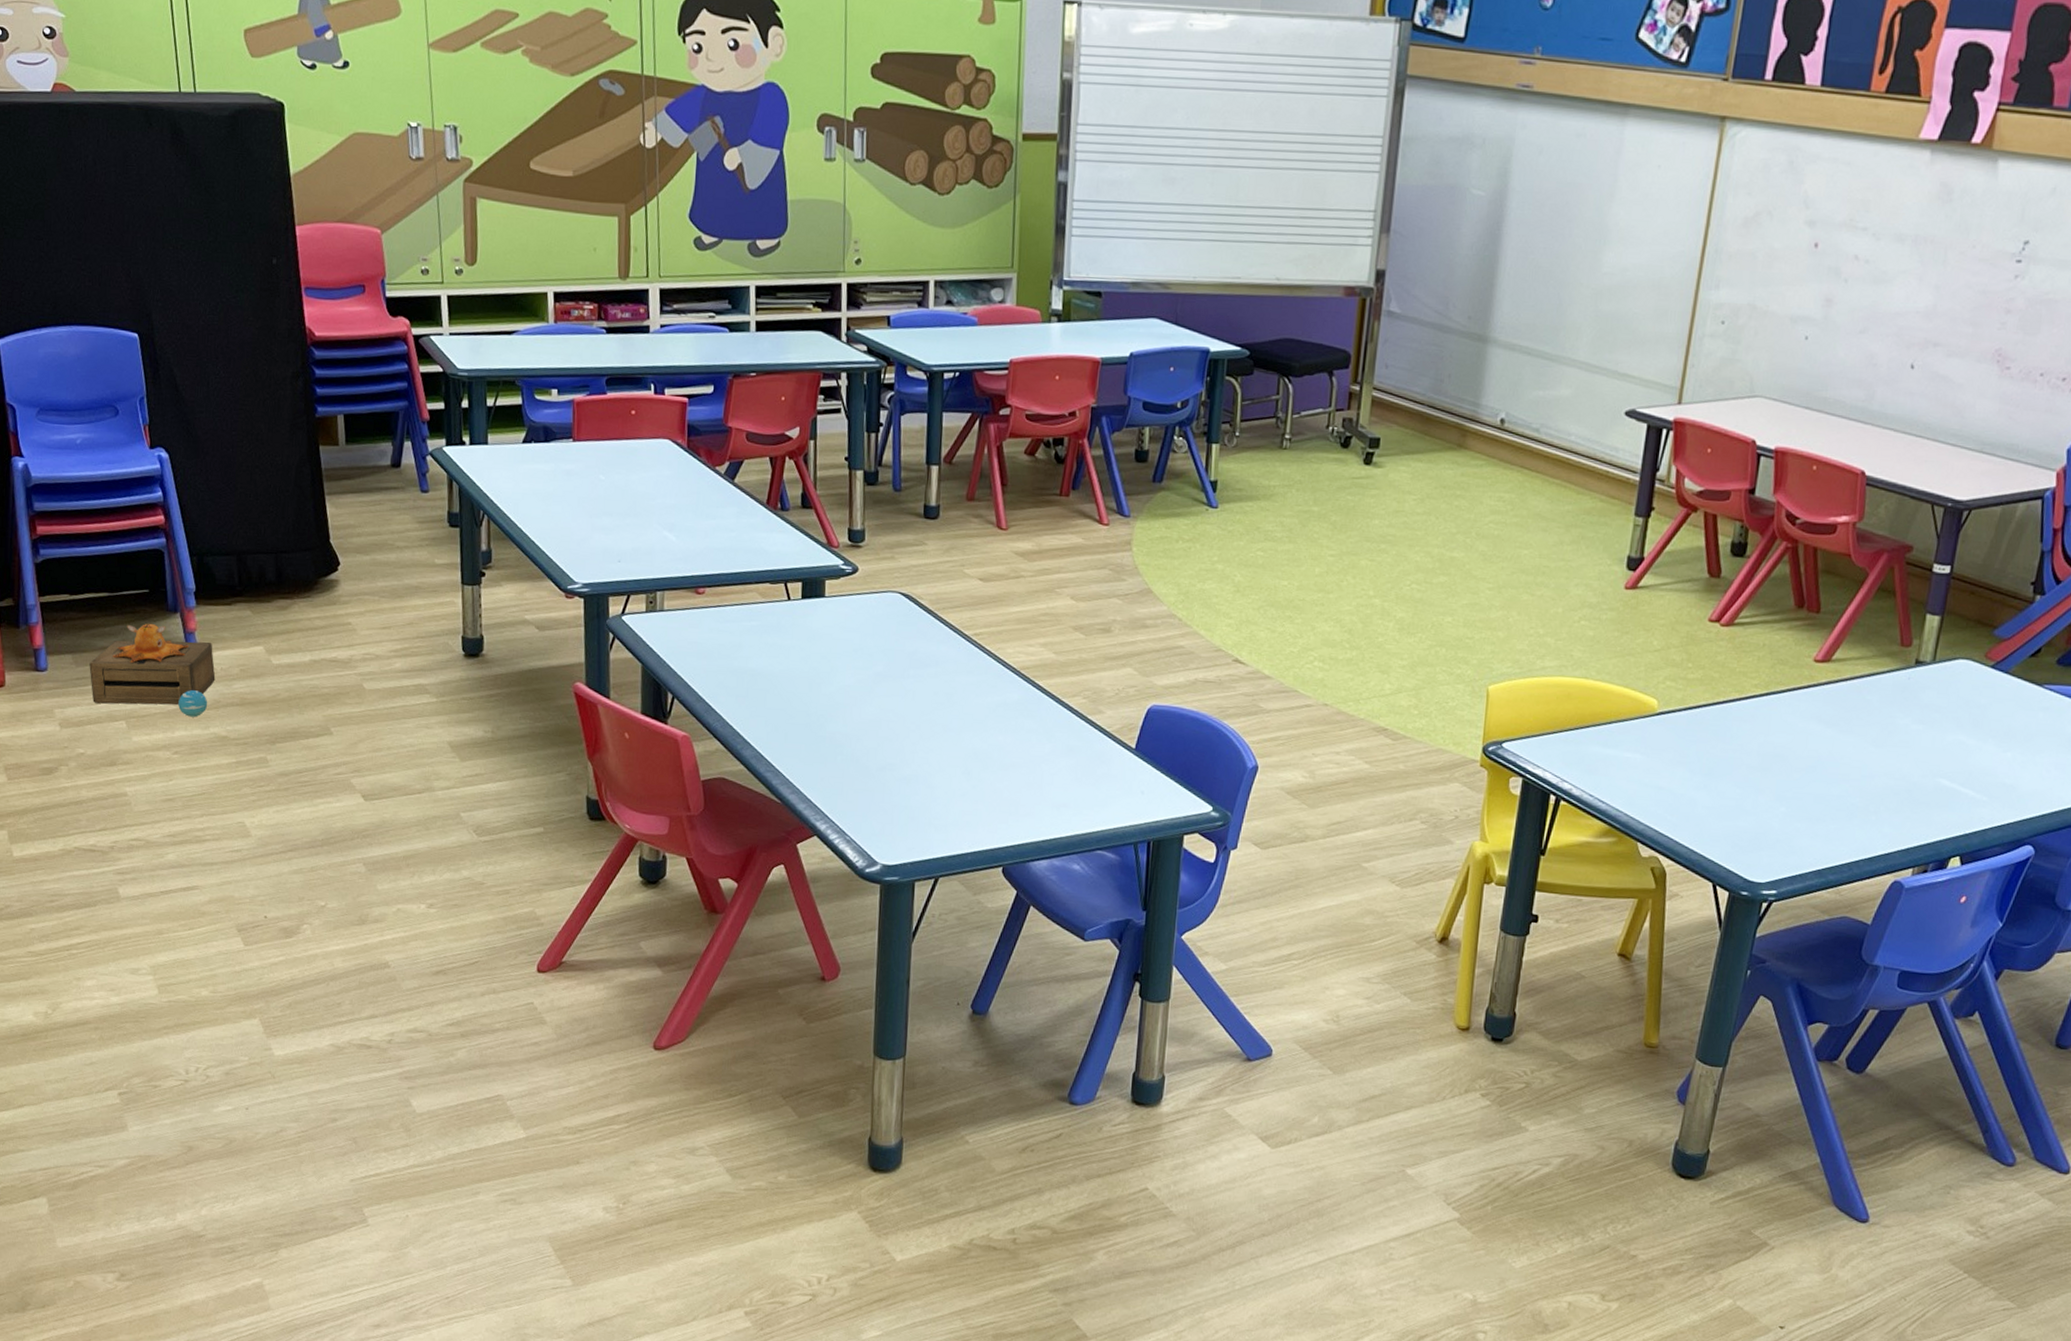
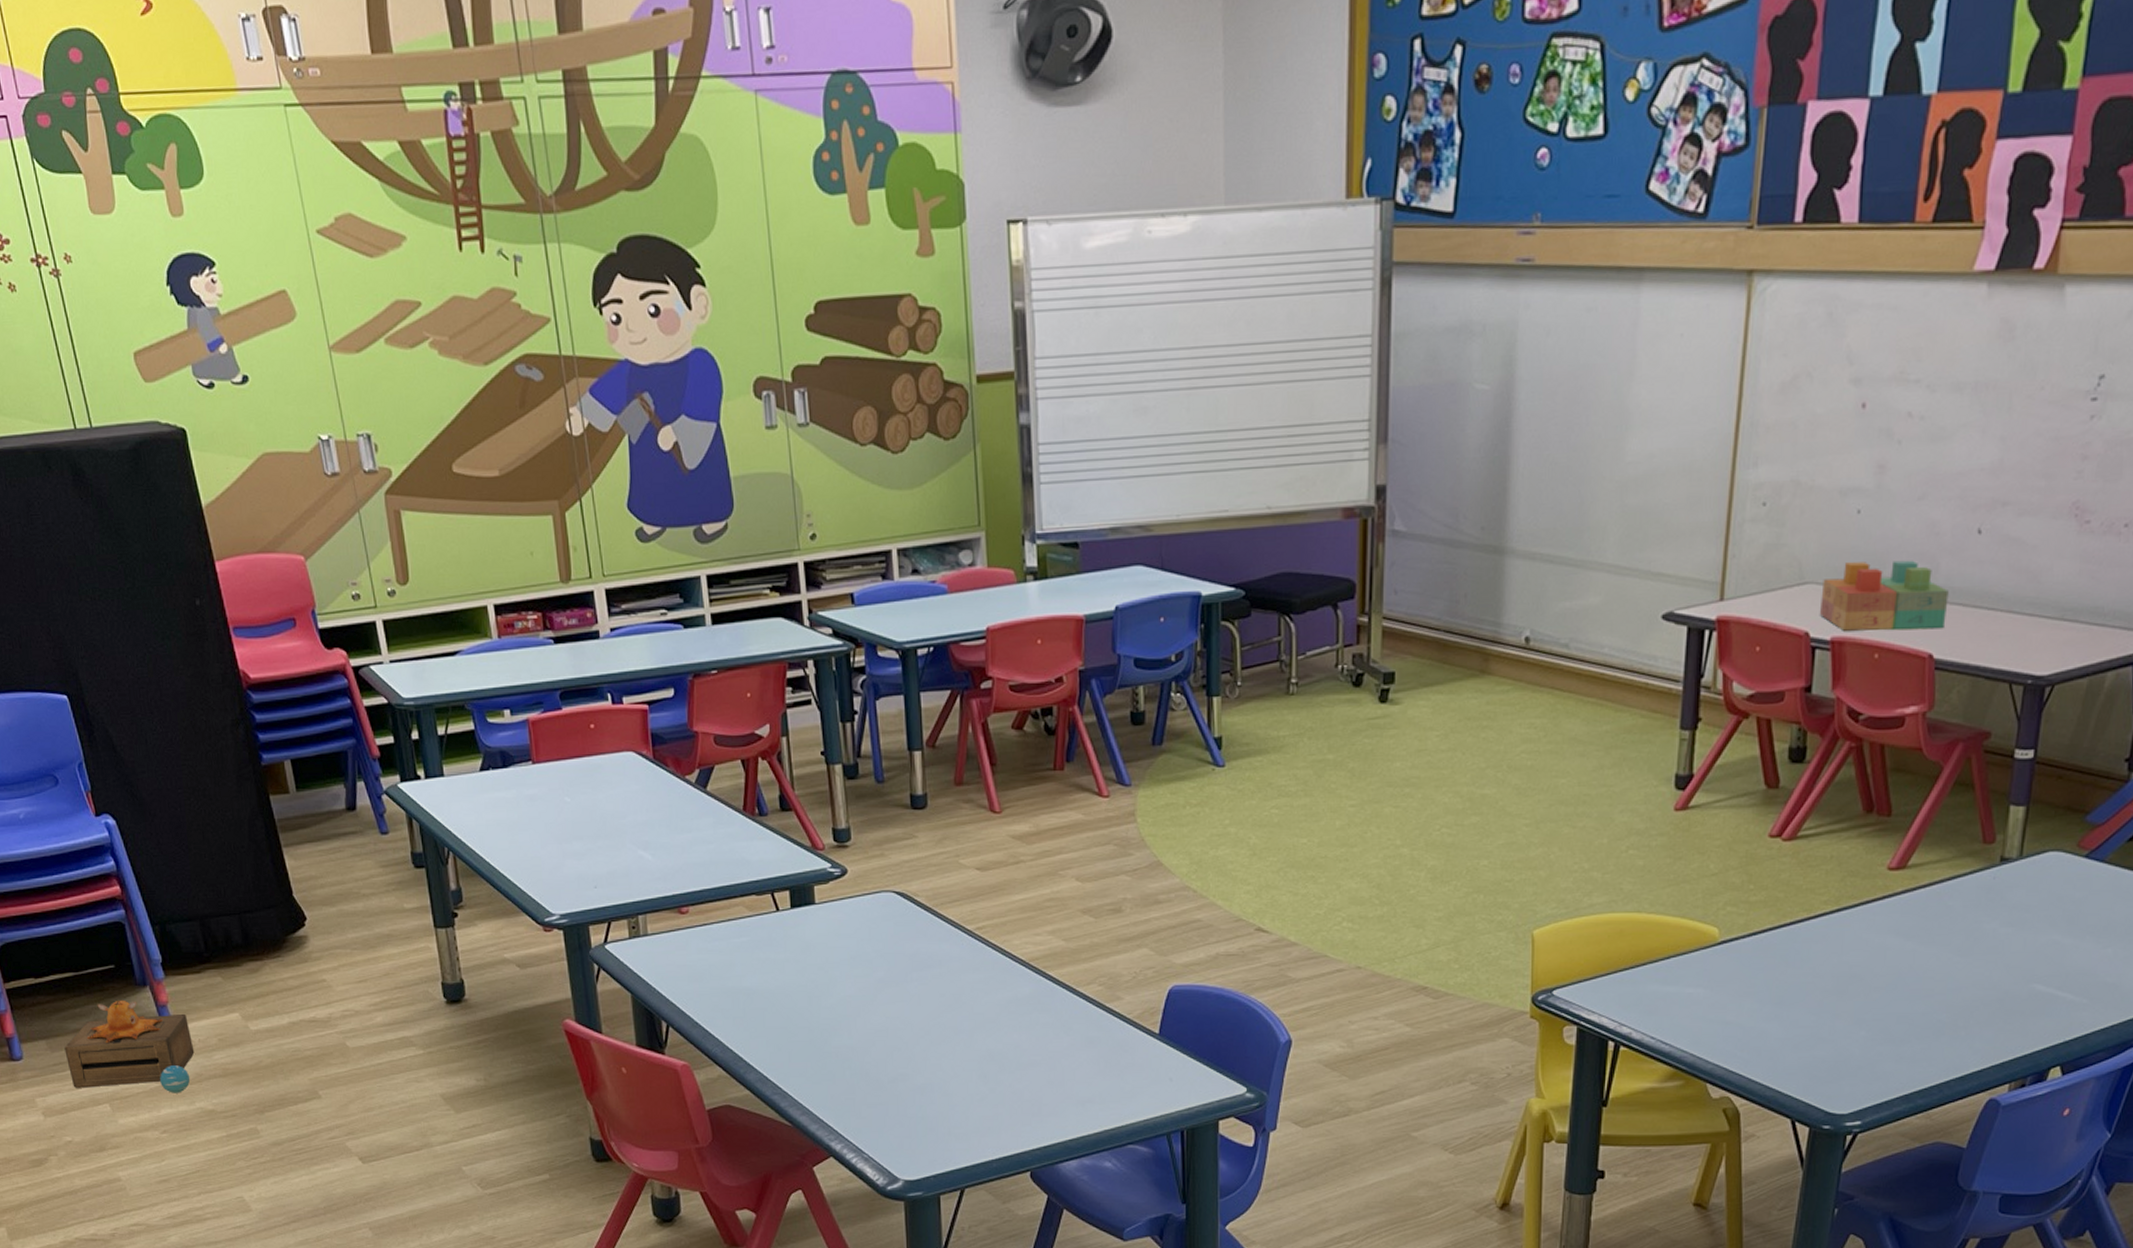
toy blocks: none [1766,382,1882,450] -> present [1819,560,1949,631]

